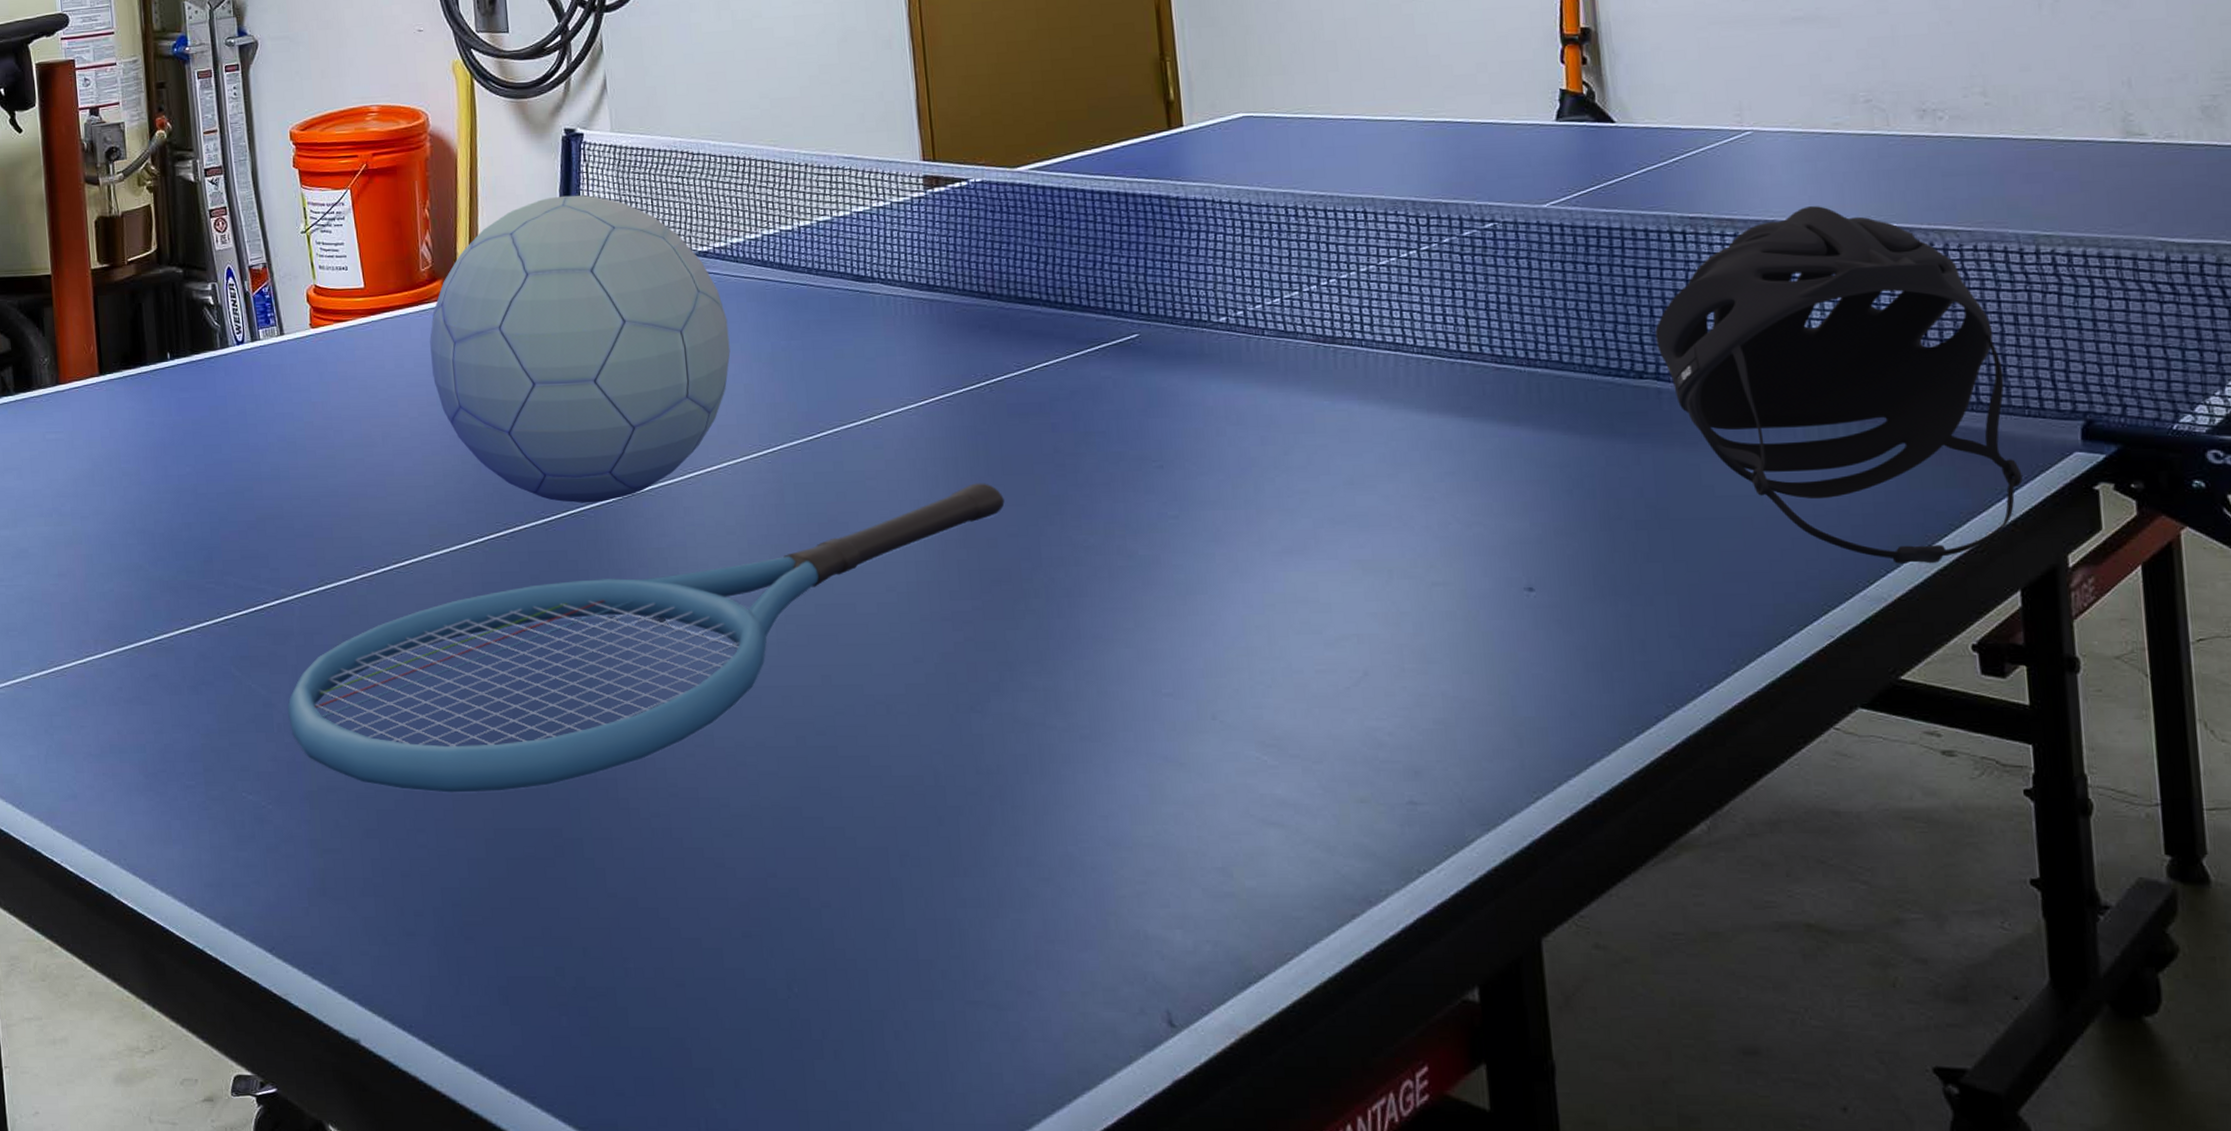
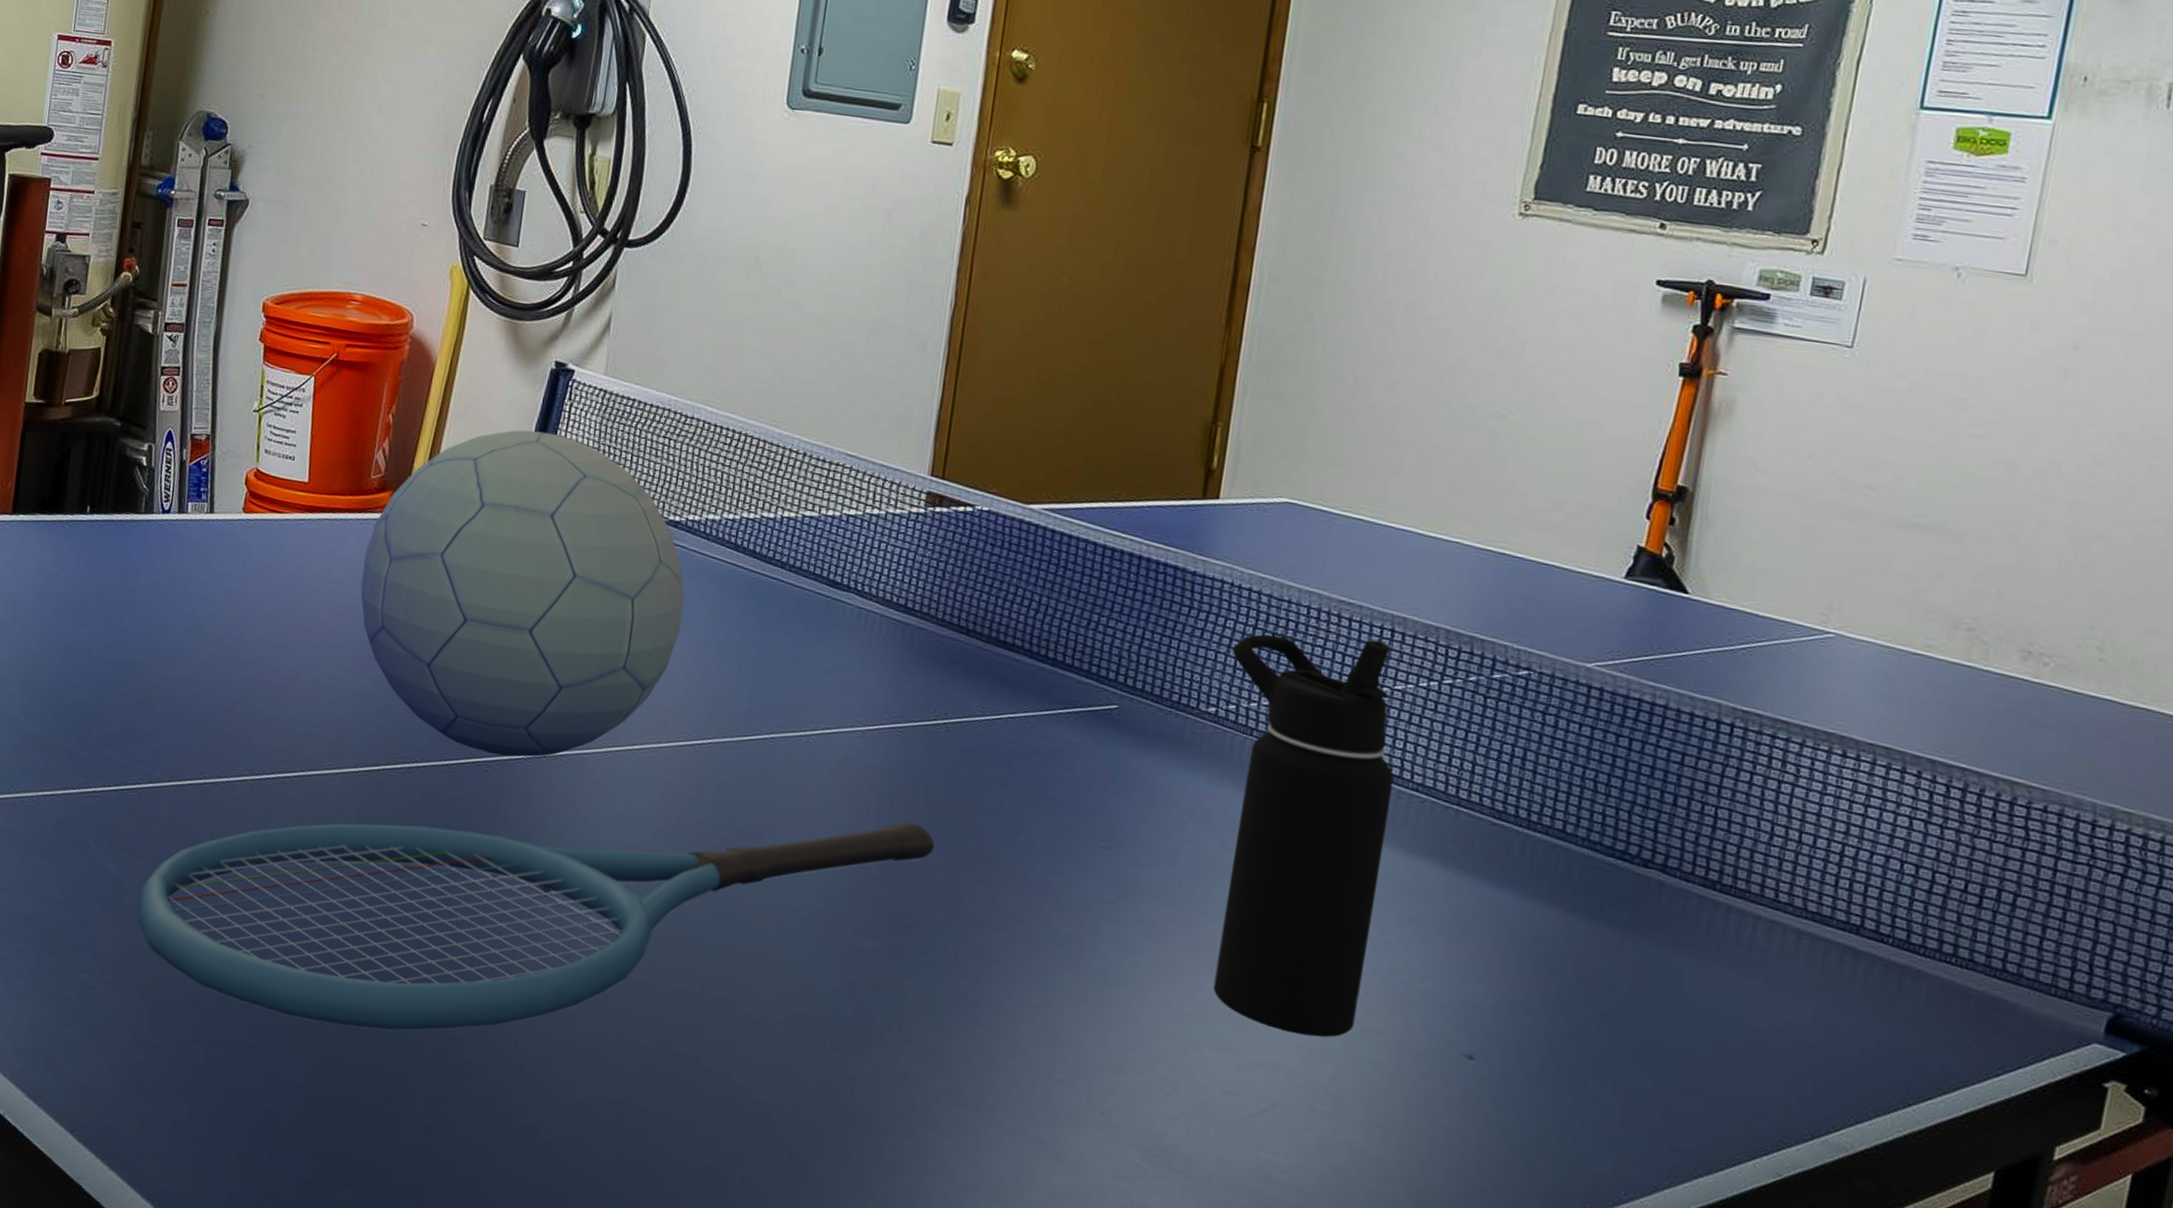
water bottle: none [1227,223,1420,602] -> present [1213,634,1394,1038]
bicycle helmet: present [1655,206,2023,564] -> none [1671,726,2040,1125]

